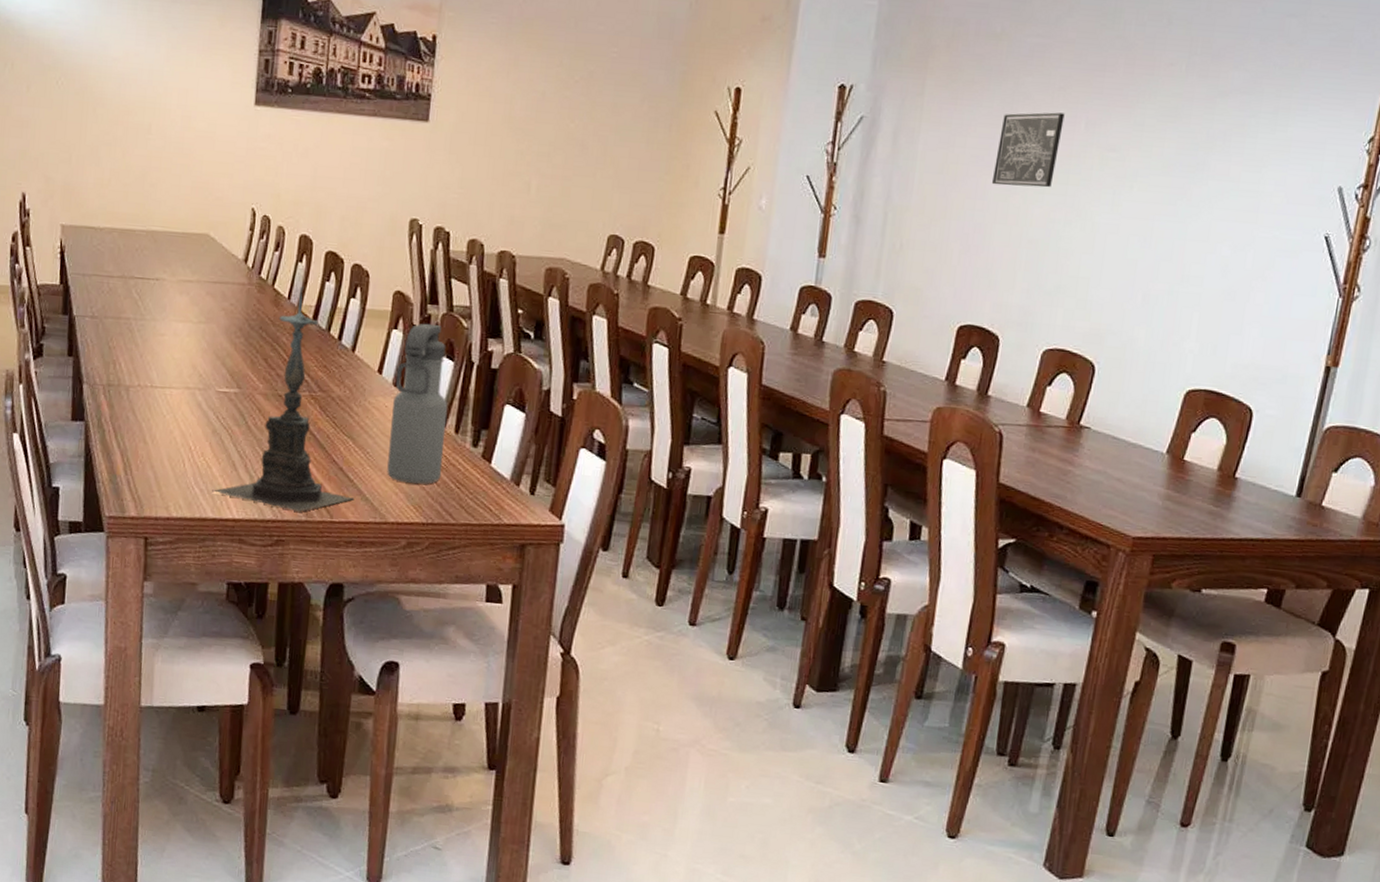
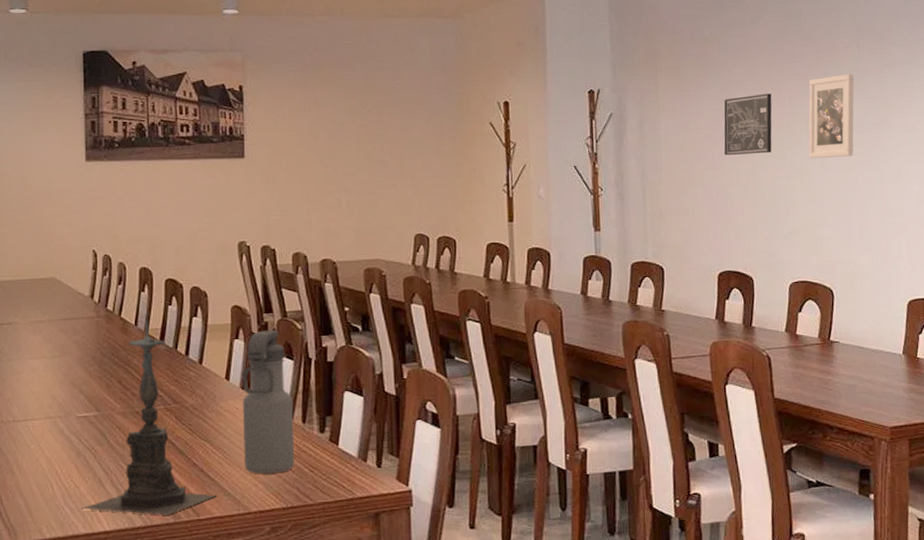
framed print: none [1096,98,1175,204] -> present [808,74,854,159]

